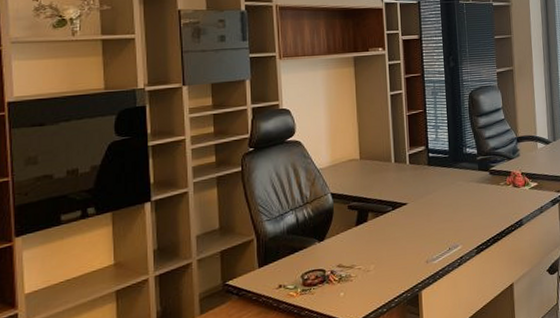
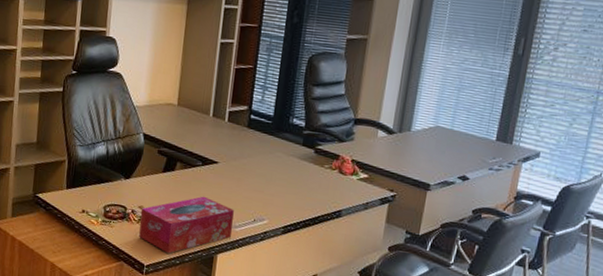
tissue box: none [340,238,431,305] -> present [139,196,234,254]

